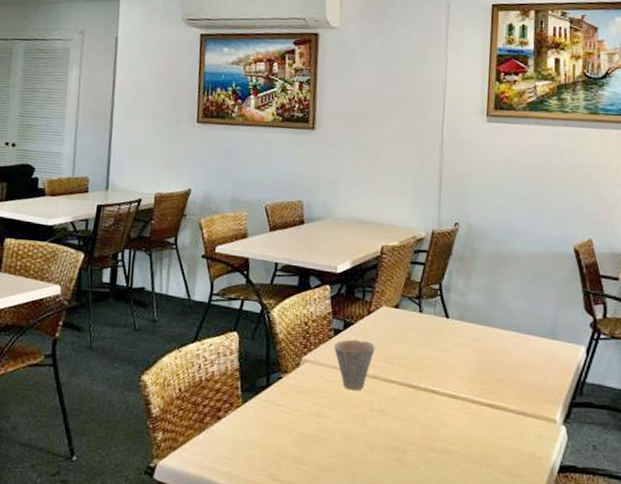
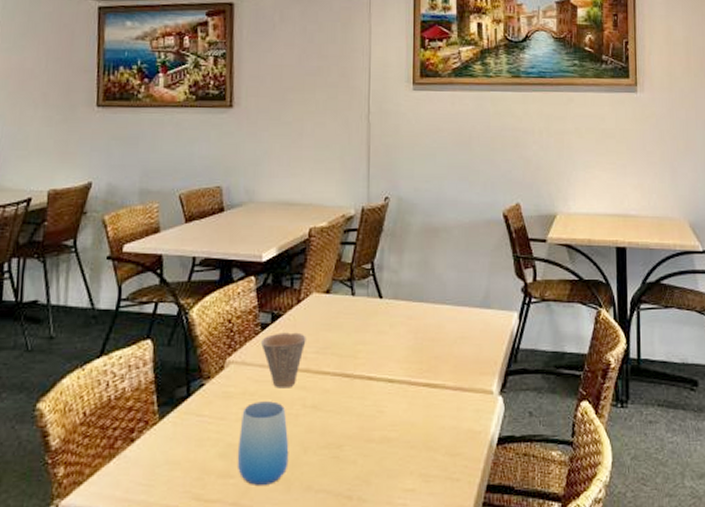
cup: none [308,399,356,476] -> present [237,401,289,485]

